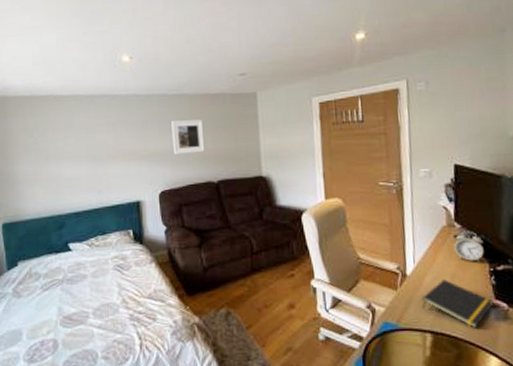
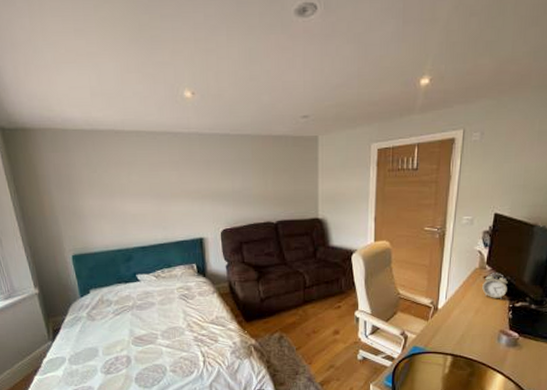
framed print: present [171,119,205,154] -> none [234,160,265,195]
notepad: present [421,279,494,328] -> none [447,313,508,352]

